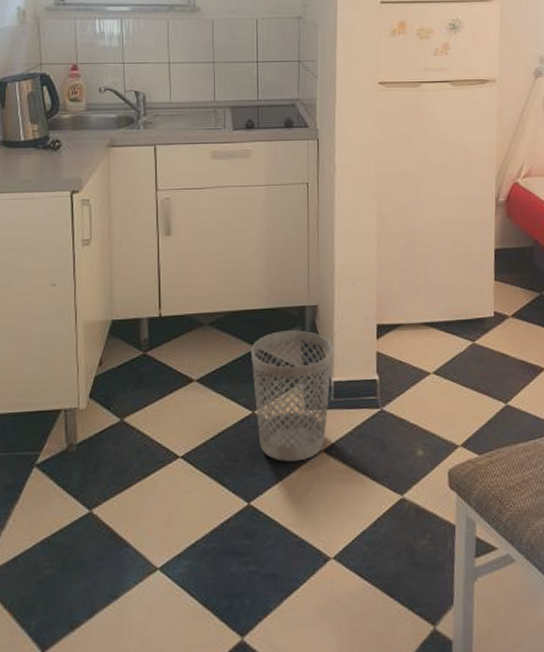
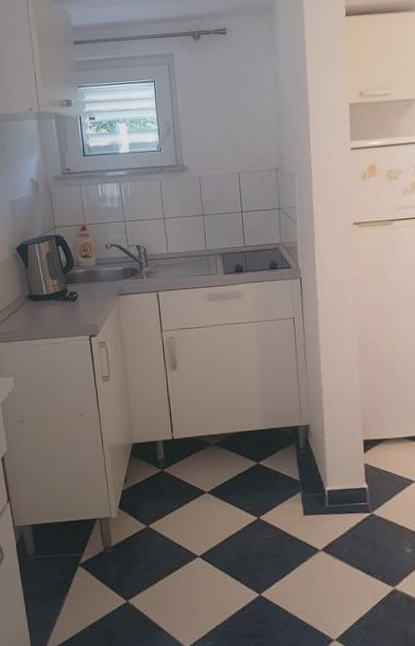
wastebasket: present [251,330,333,462] -> none [253,447,326,560]

